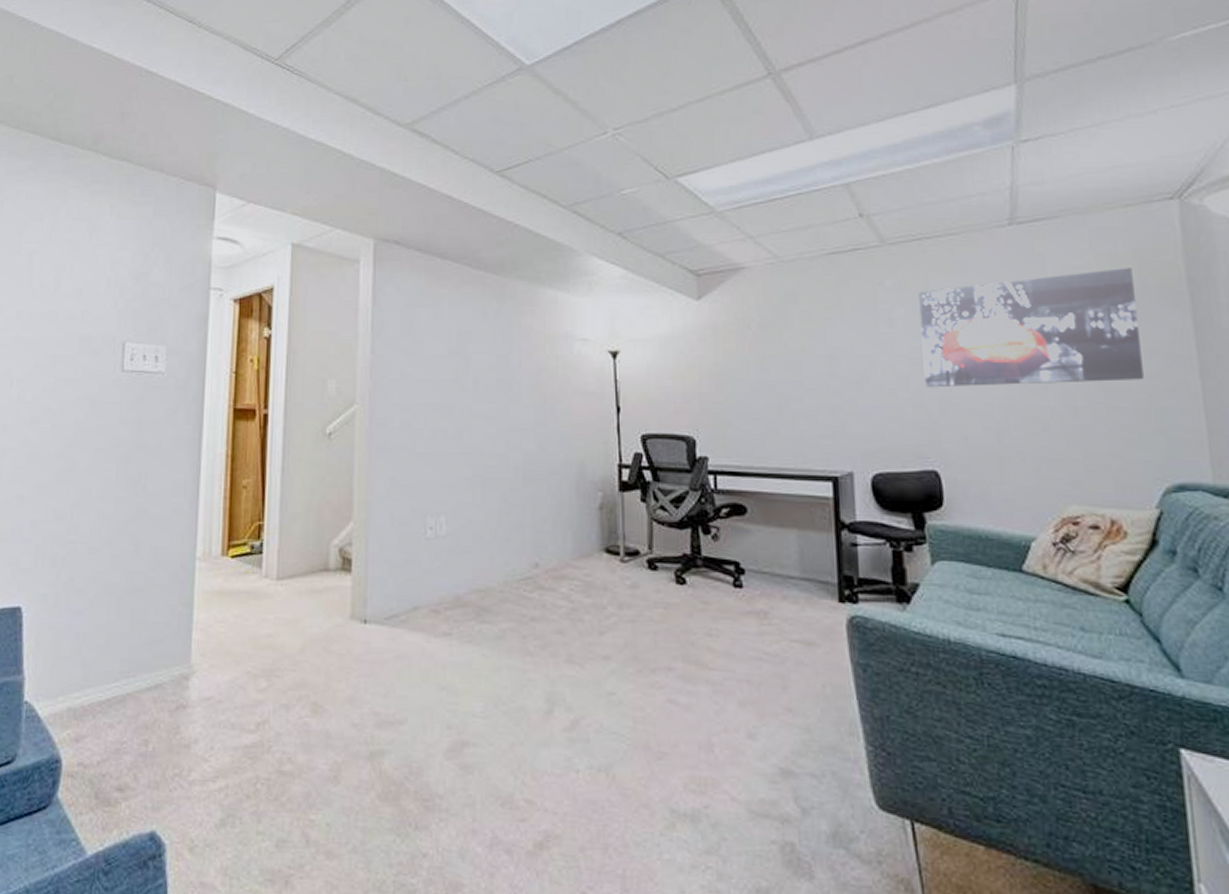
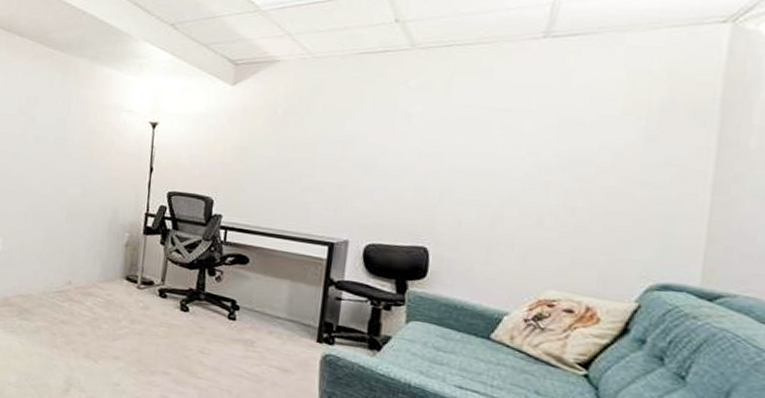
wall art: present [918,268,1144,388] -> none [430,85,664,189]

